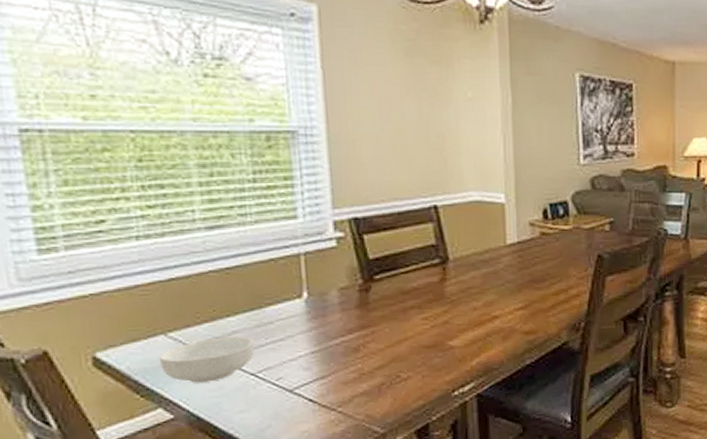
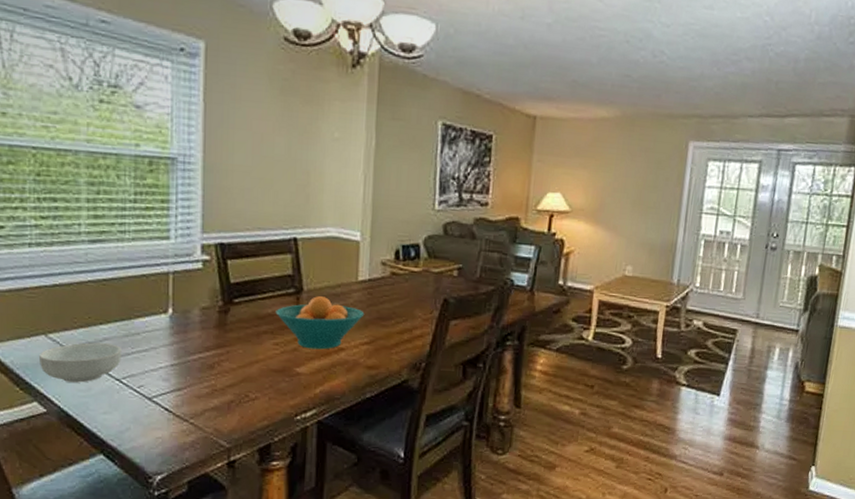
fruit bowl: none [421,264,517,320] -> present [276,296,365,350]

